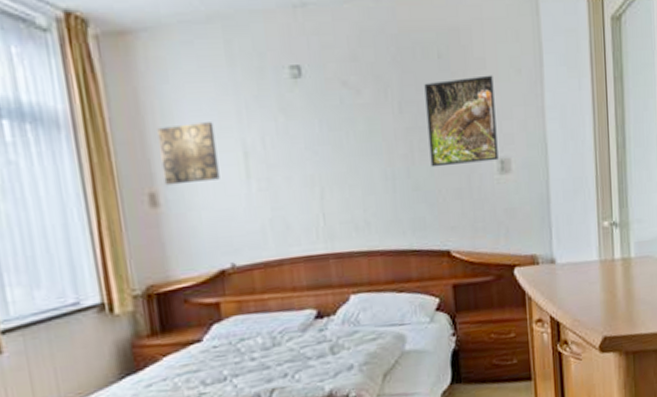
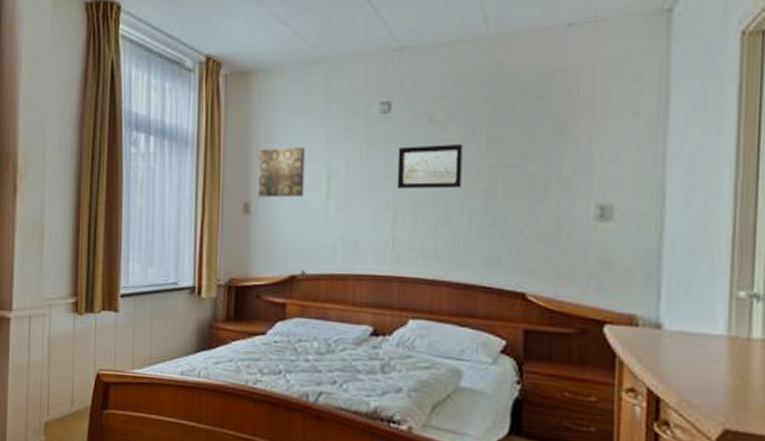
wall art: none [315,107,382,161] -> present [396,143,463,190]
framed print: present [424,75,499,167] -> none [514,117,601,207]

